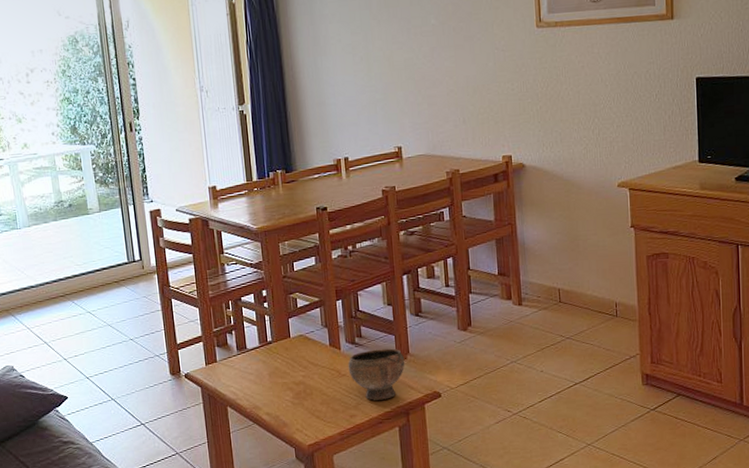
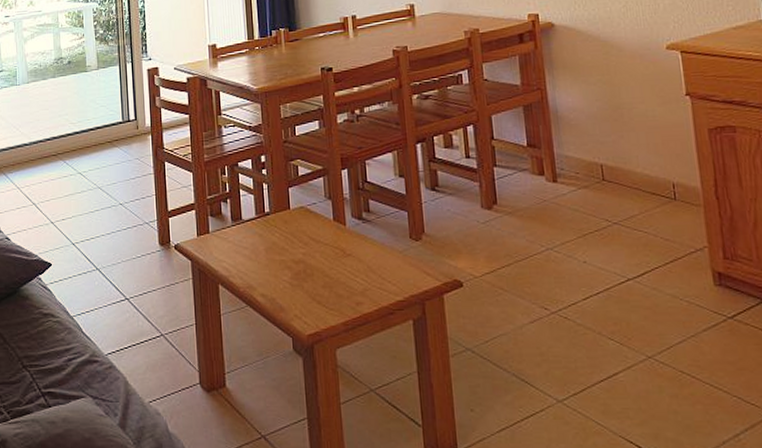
bowl: present [348,348,405,401] -> none [354,226,420,286]

